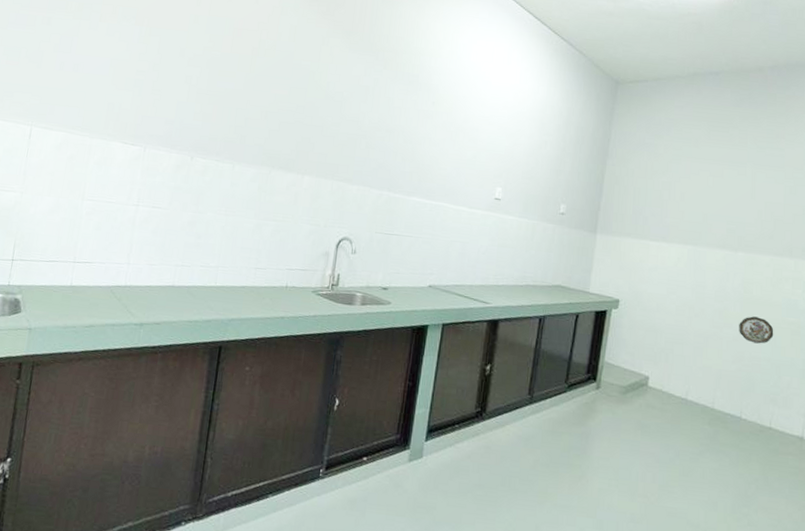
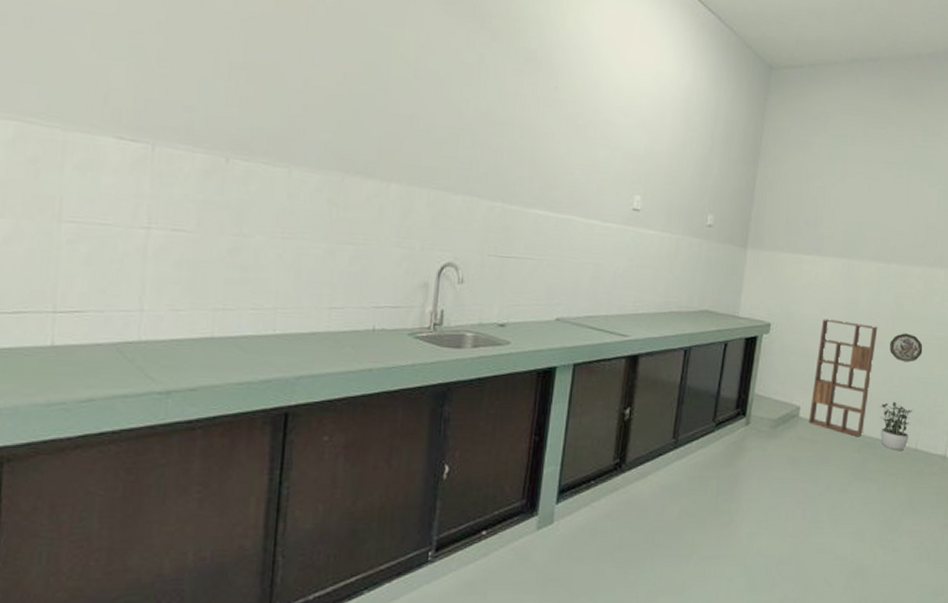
spice rack: none [657,298,726,410] -> present [808,319,878,437]
potted plant: none [730,379,765,427] -> present [880,401,913,450]

